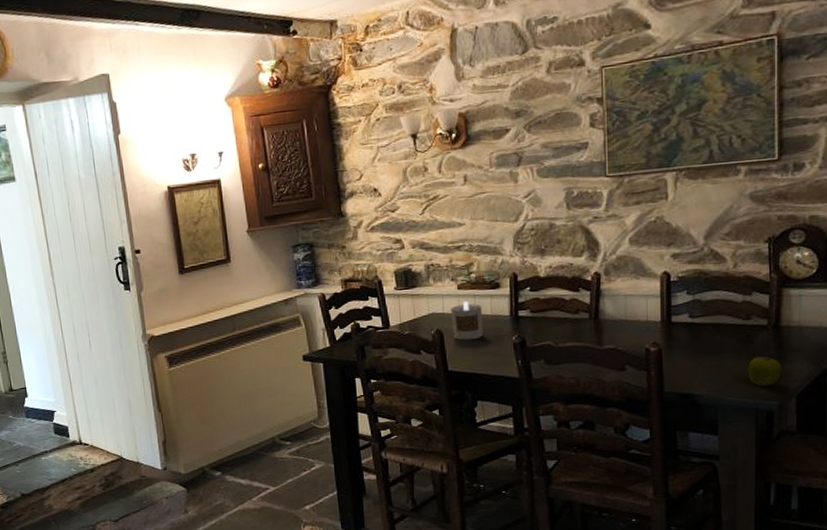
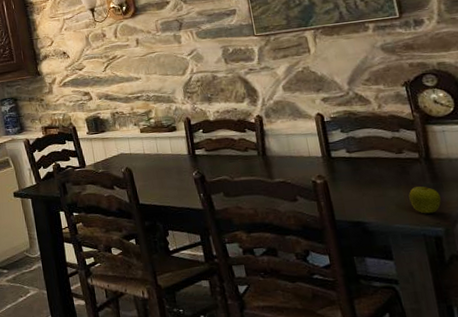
candle: present [450,300,484,341] -> none [136,142,167,177]

